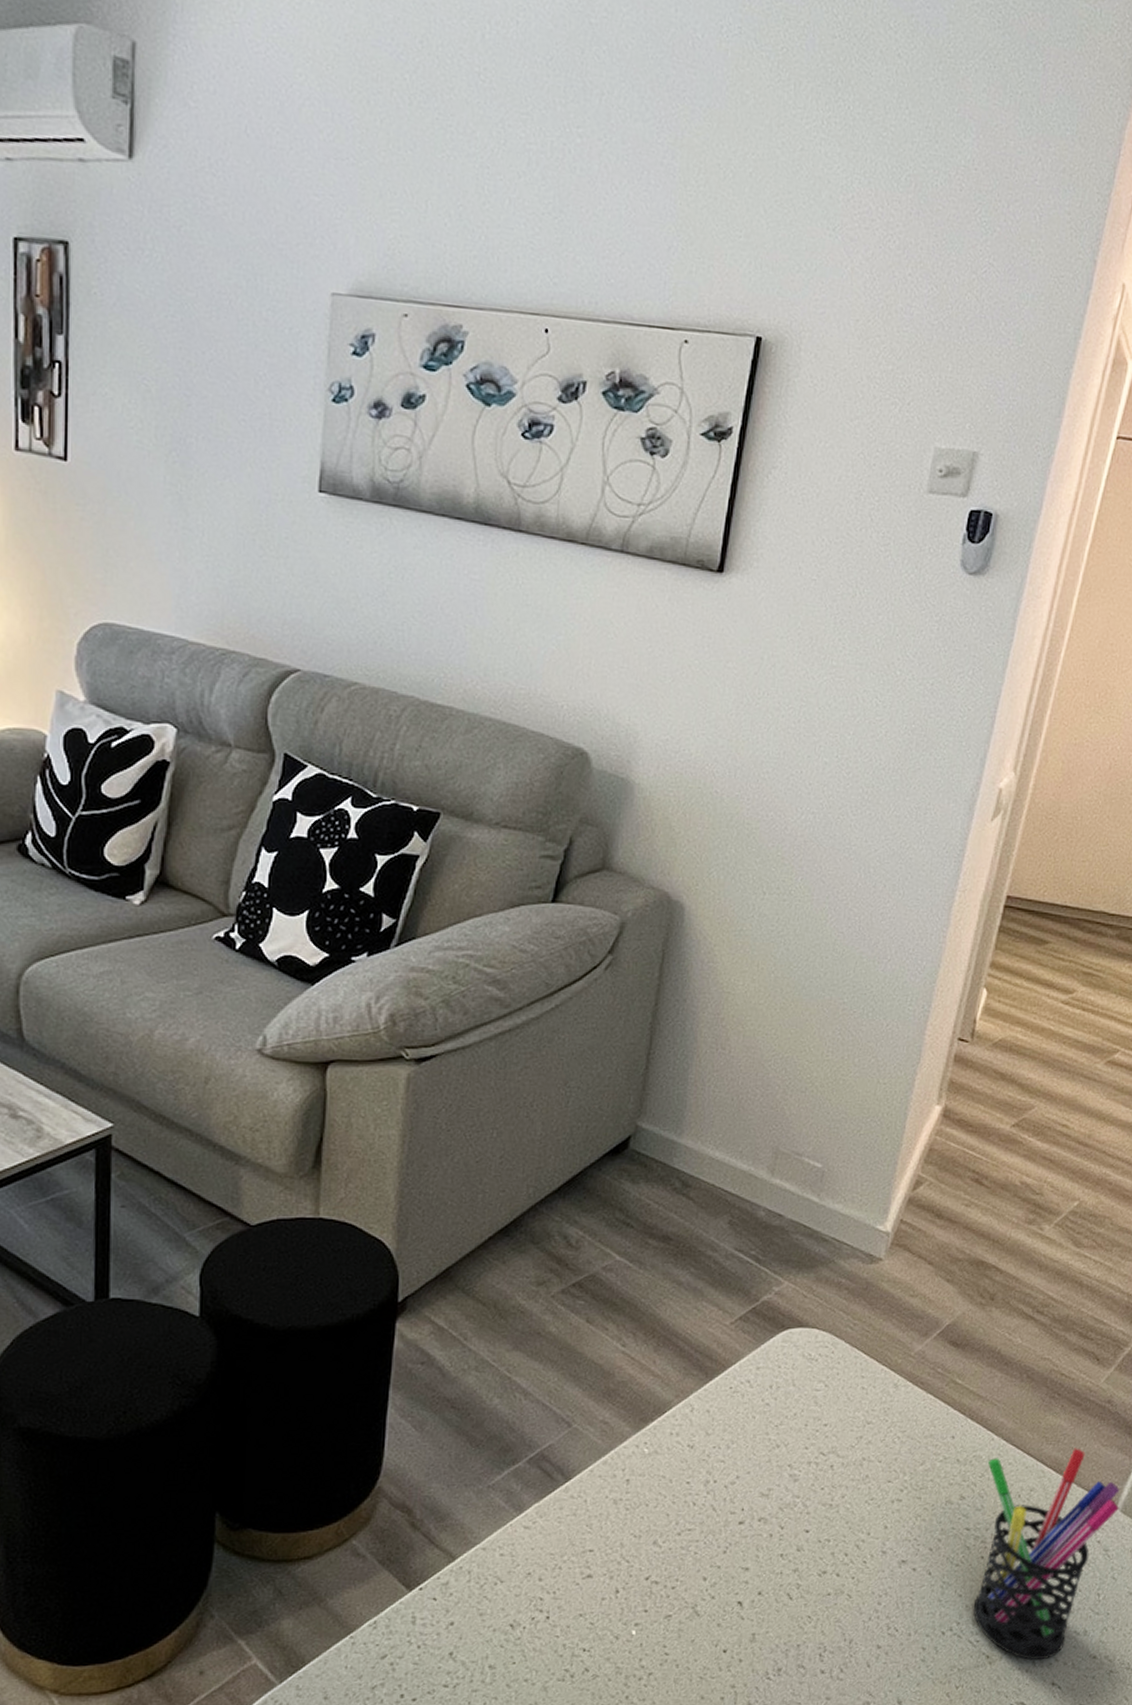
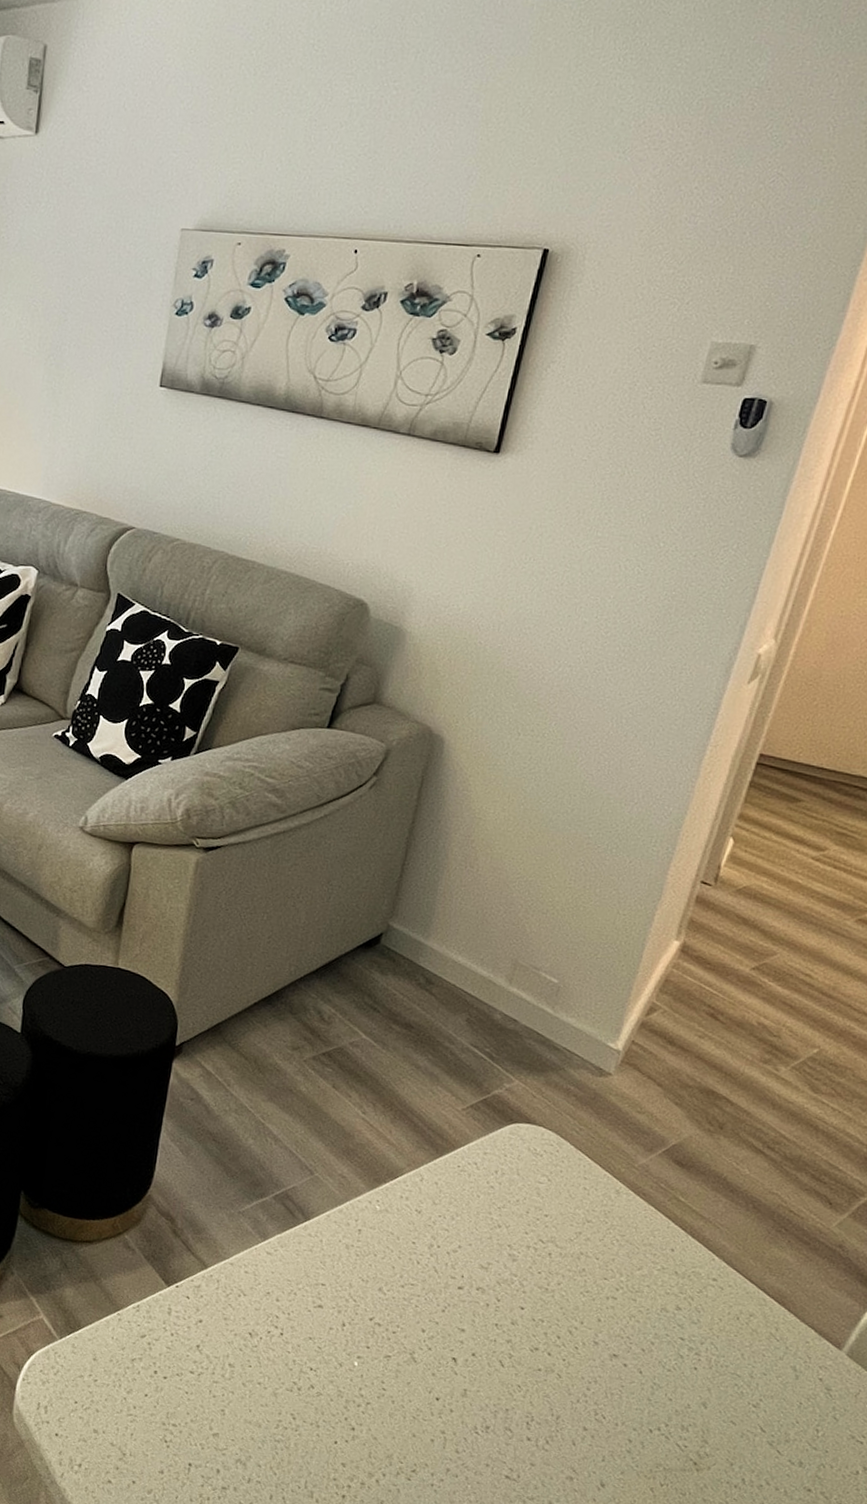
pen holder: present [973,1448,1120,1661] -> none [682,1277,847,1480]

